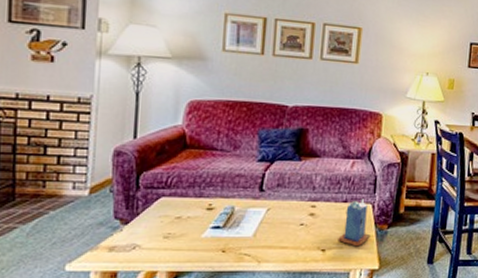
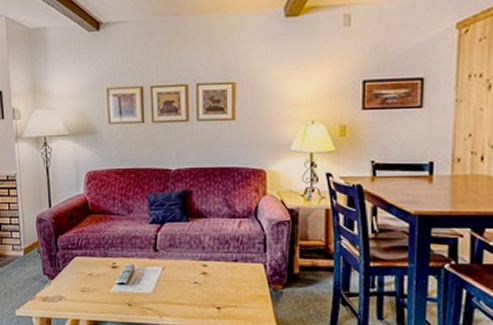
candle: present [338,199,371,247] -> none [232,258,265,306]

